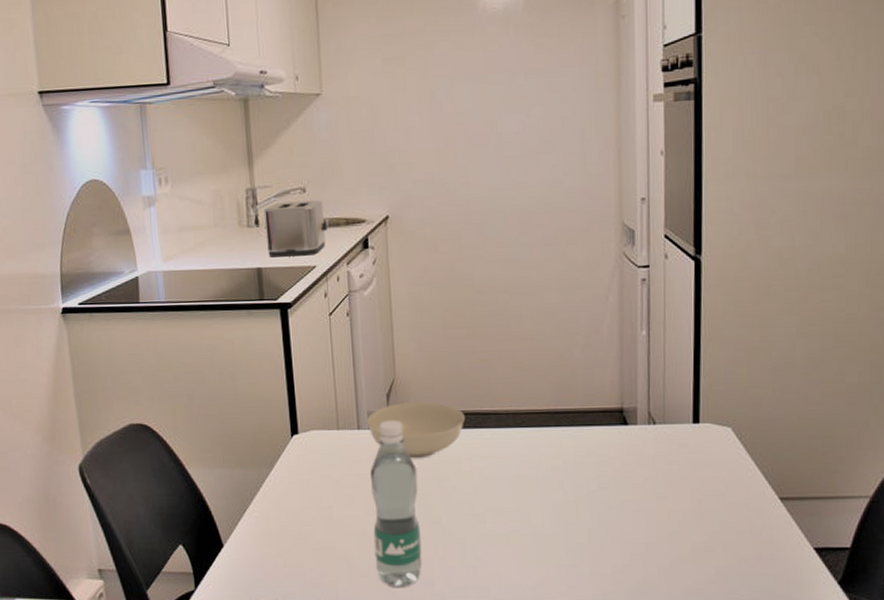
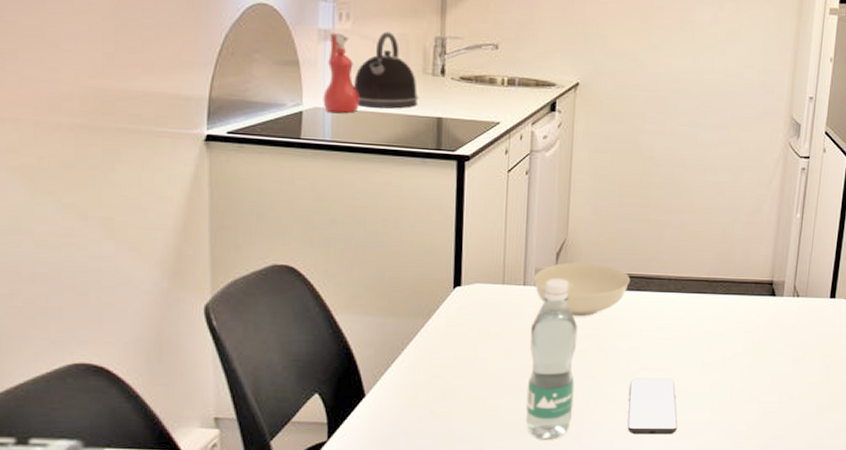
spray bottle: none [153,198,186,274] -> present [323,33,360,113]
kettle: none [178,190,238,266] -> present [354,31,419,109]
toaster: present [263,200,328,258] -> none [450,55,518,112]
phone: none [478,520,535,581] -> present [627,378,678,435]

